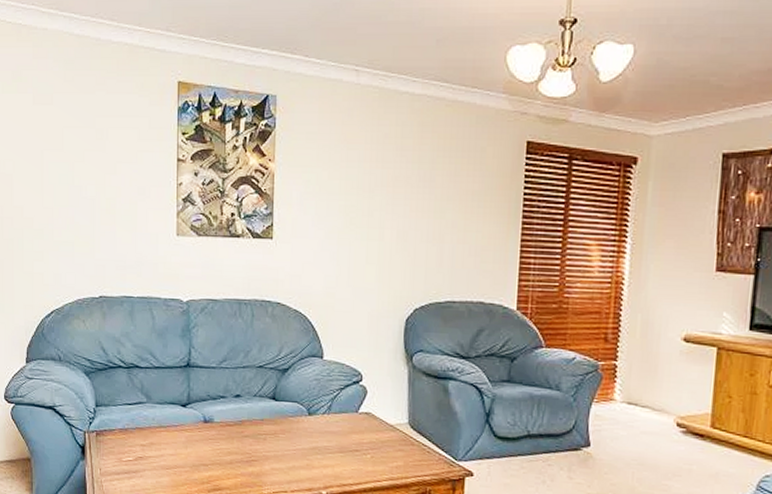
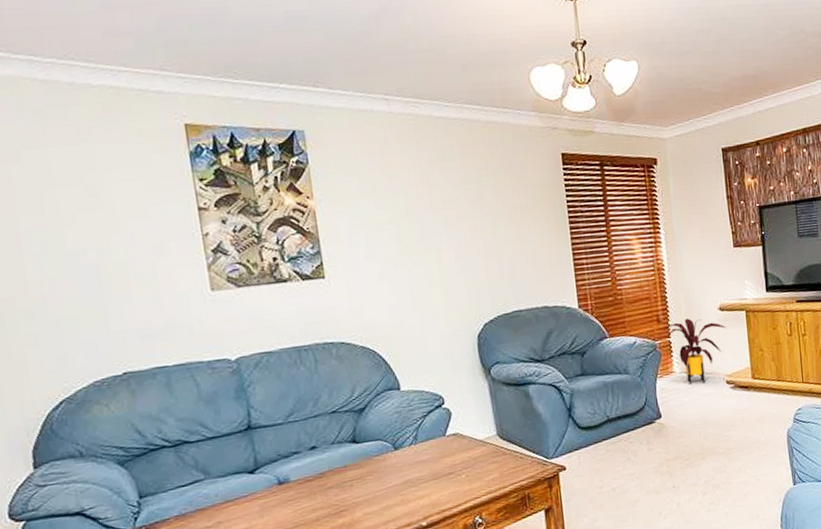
house plant: none [609,343,689,420] -> present [662,318,726,385]

